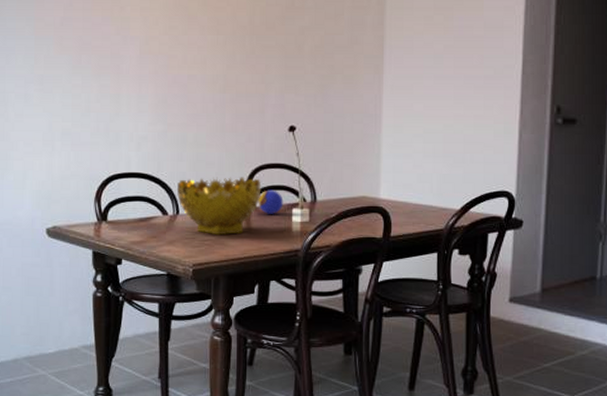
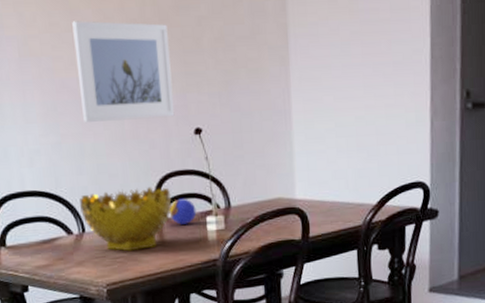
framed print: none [188,26,273,115] -> present [72,21,175,122]

